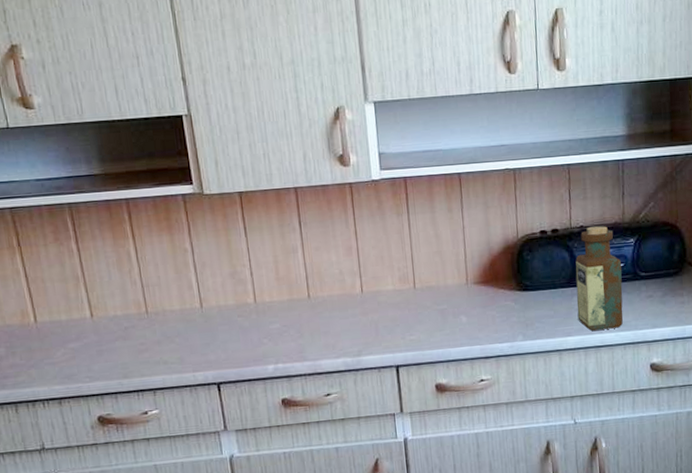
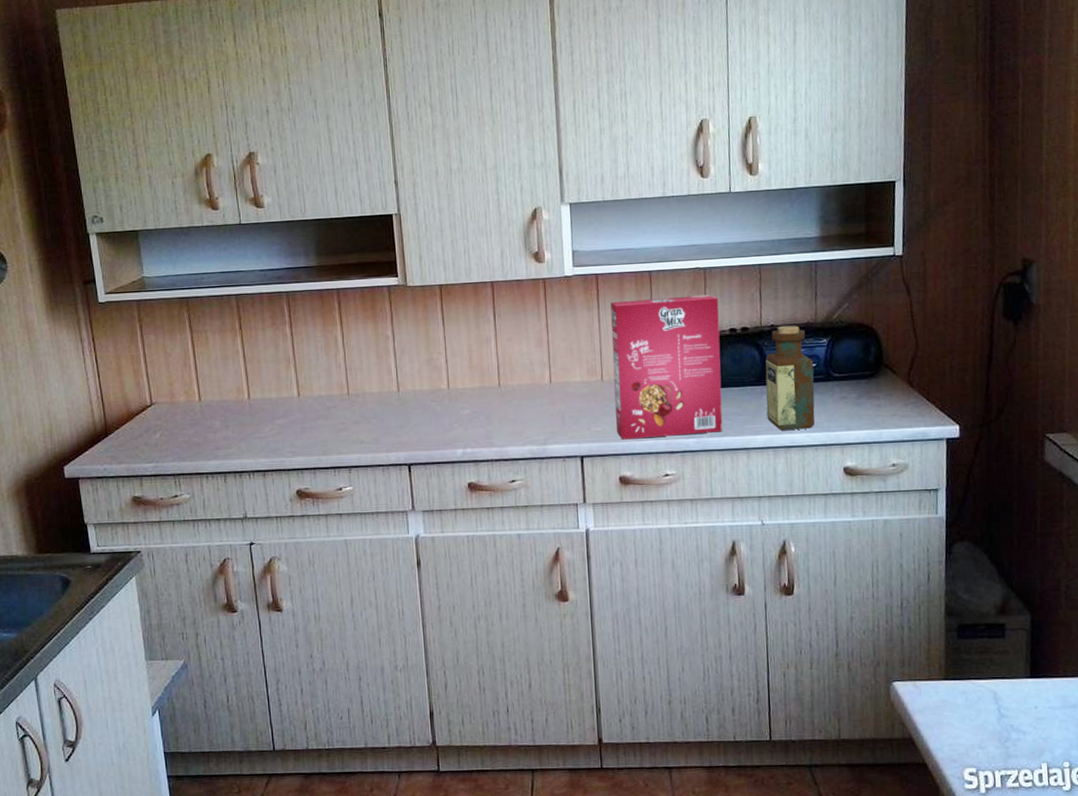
cereal box: none [420,196,536,347] -> present [610,294,723,440]

